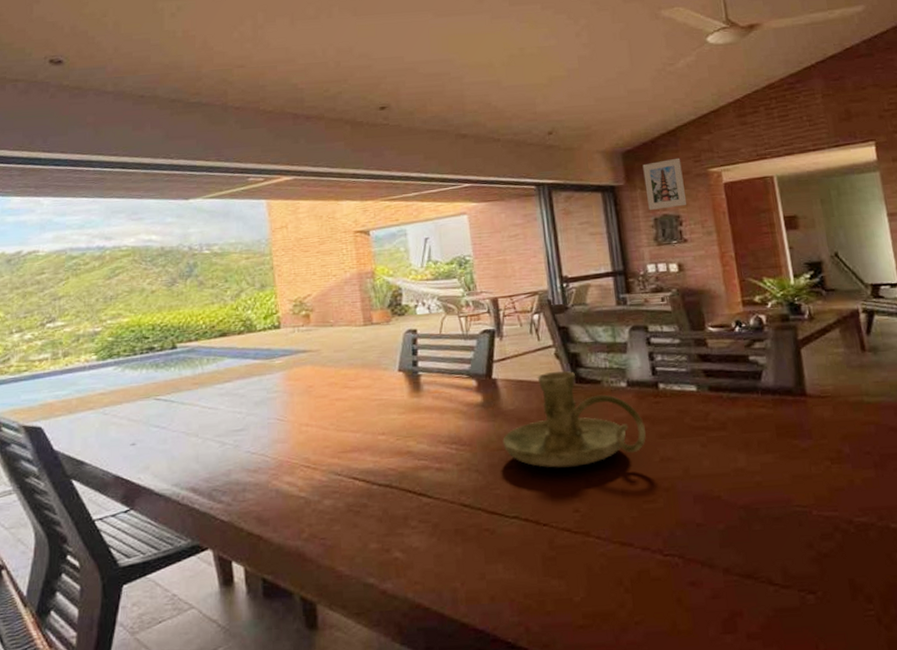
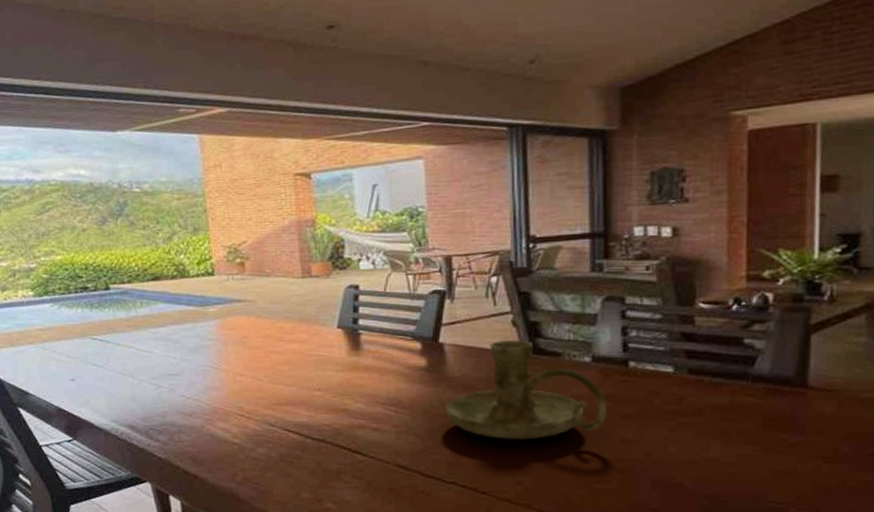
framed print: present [642,158,687,210] -> none [644,96,696,161]

